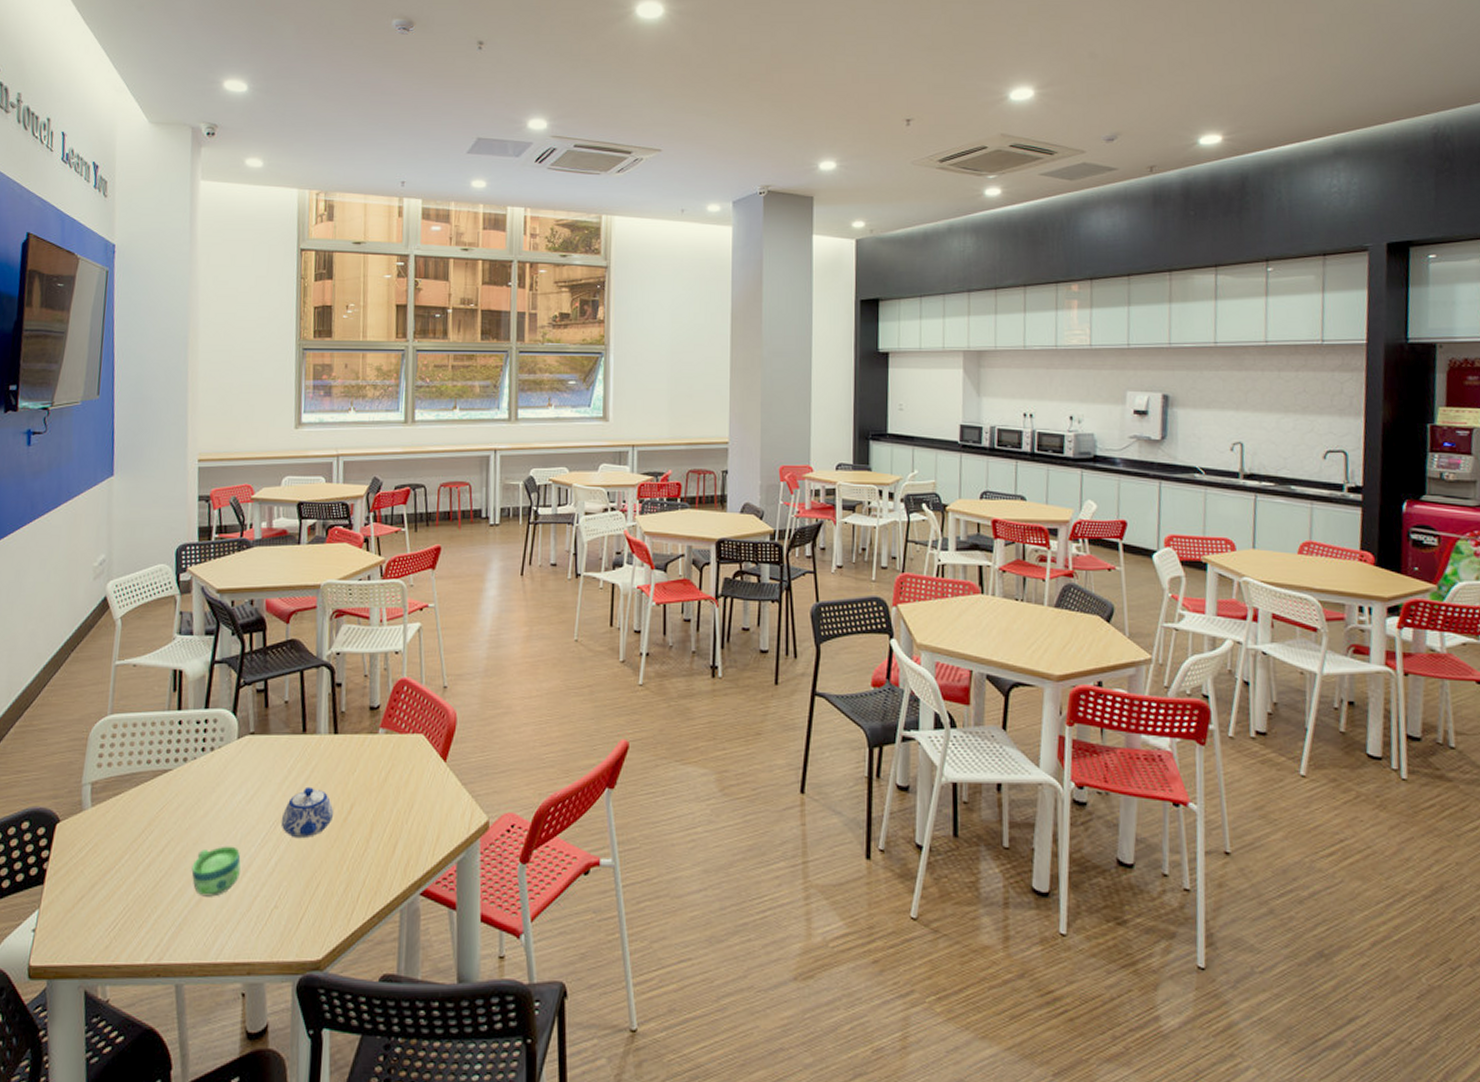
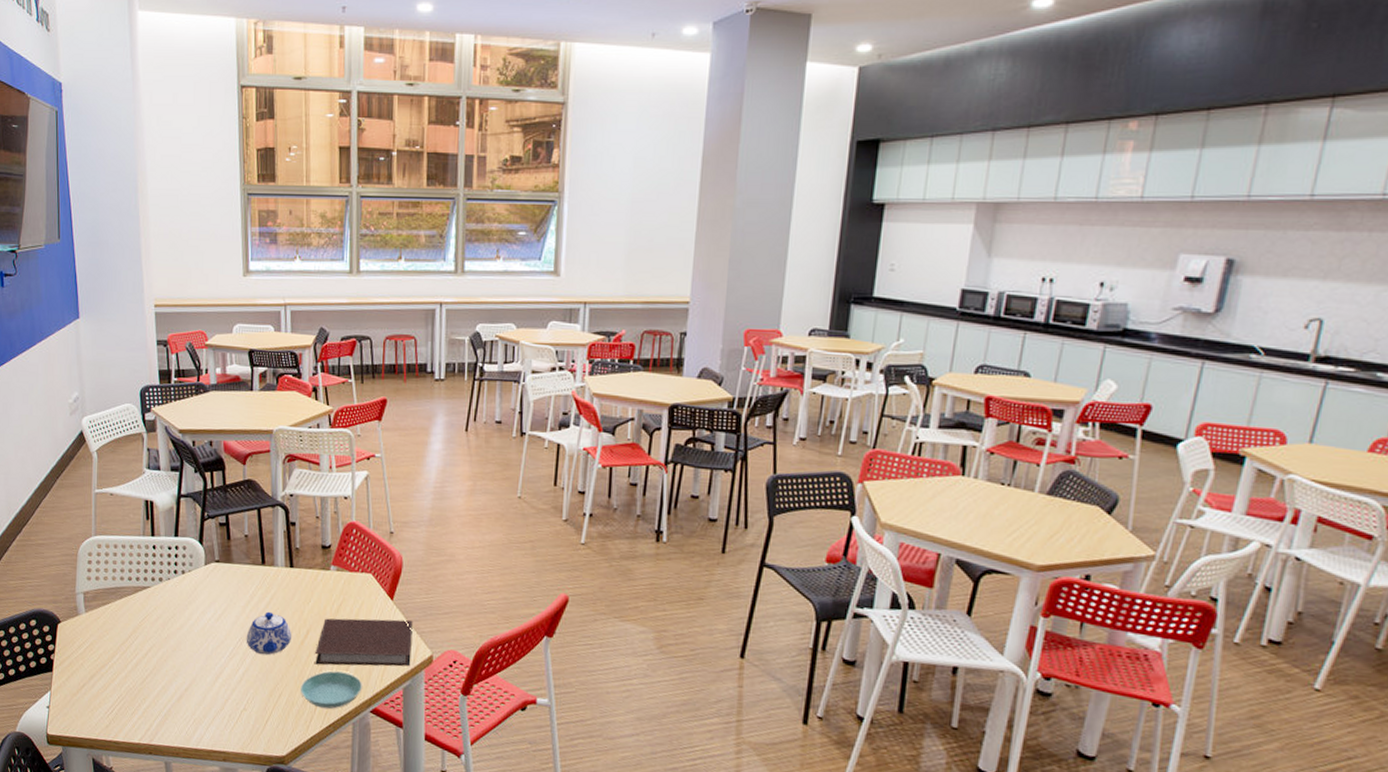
cup: present [191,846,241,897] -> none [172,655,213,696]
saucer: none [342,850,411,897] -> present [301,670,362,709]
notebook: none [359,782,468,844] -> present [315,618,413,667]

